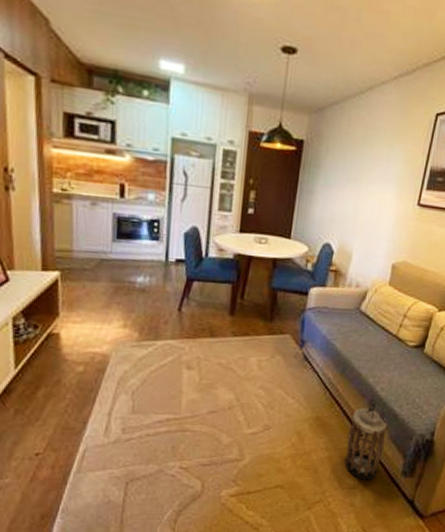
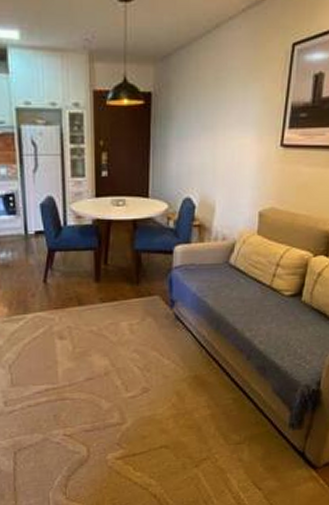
lantern: present [344,398,390,480] -> none [228,352,272,435]

